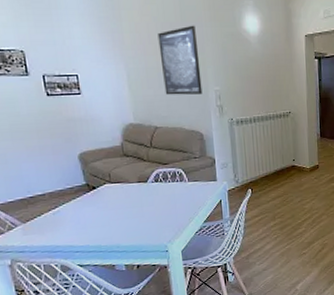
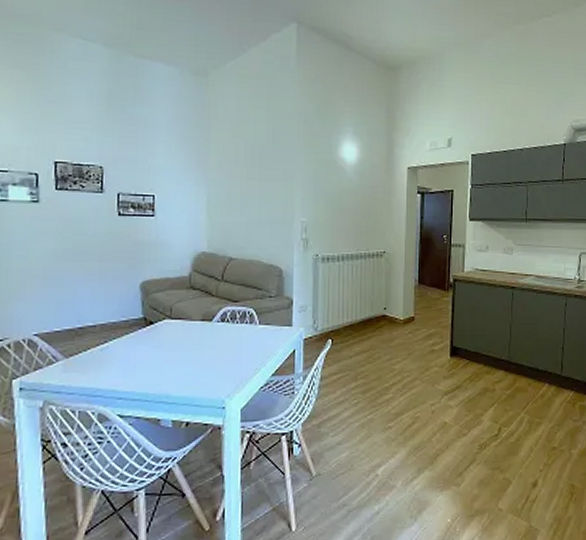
wall art: present [157,25,203,95] -> none [245,150,288,225]

